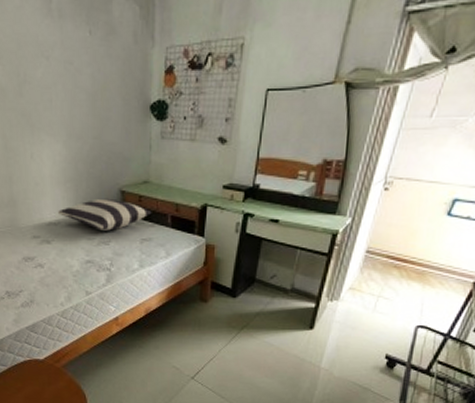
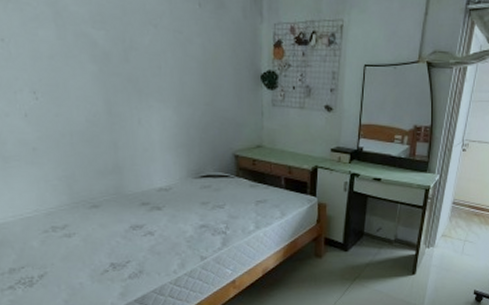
pillow: present [58,198,152,231] -> none [169,162,266,195]

